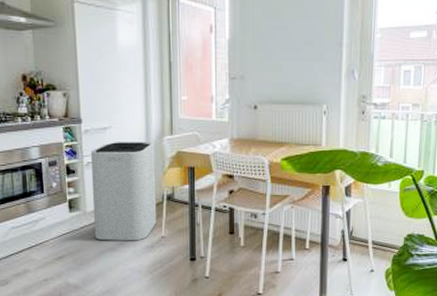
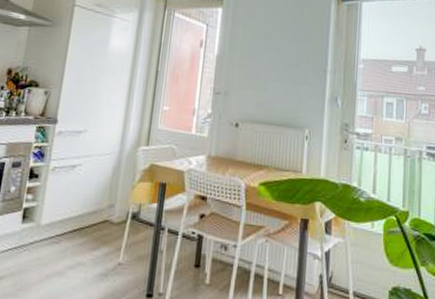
trash can: present [91,142,157,241] -> none [43,147,128,266]

